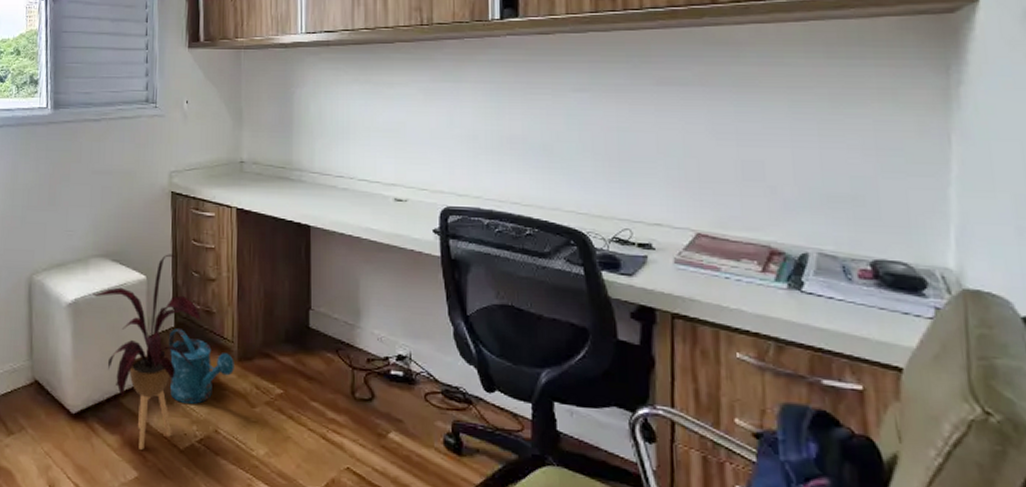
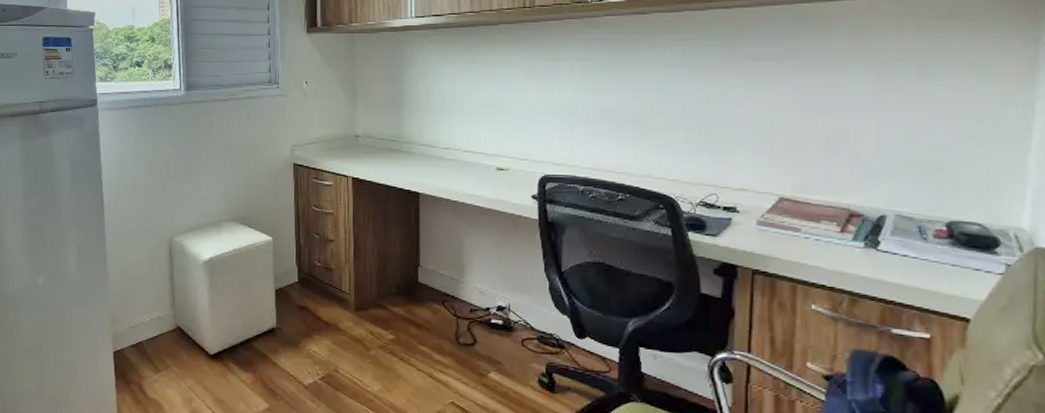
house plant: present [92,254,201,450] -> none [225,218,322,386]
watering can: present [169,327,234,405] -> none [294,282,352,348]

